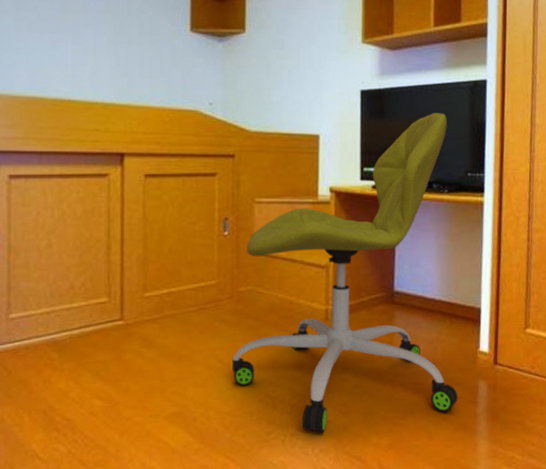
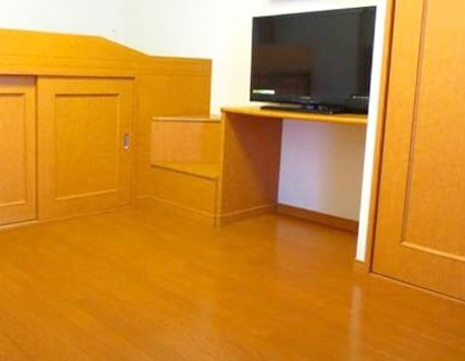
office chair: present [232,113,458,433] -> none [131,38,335,323]

